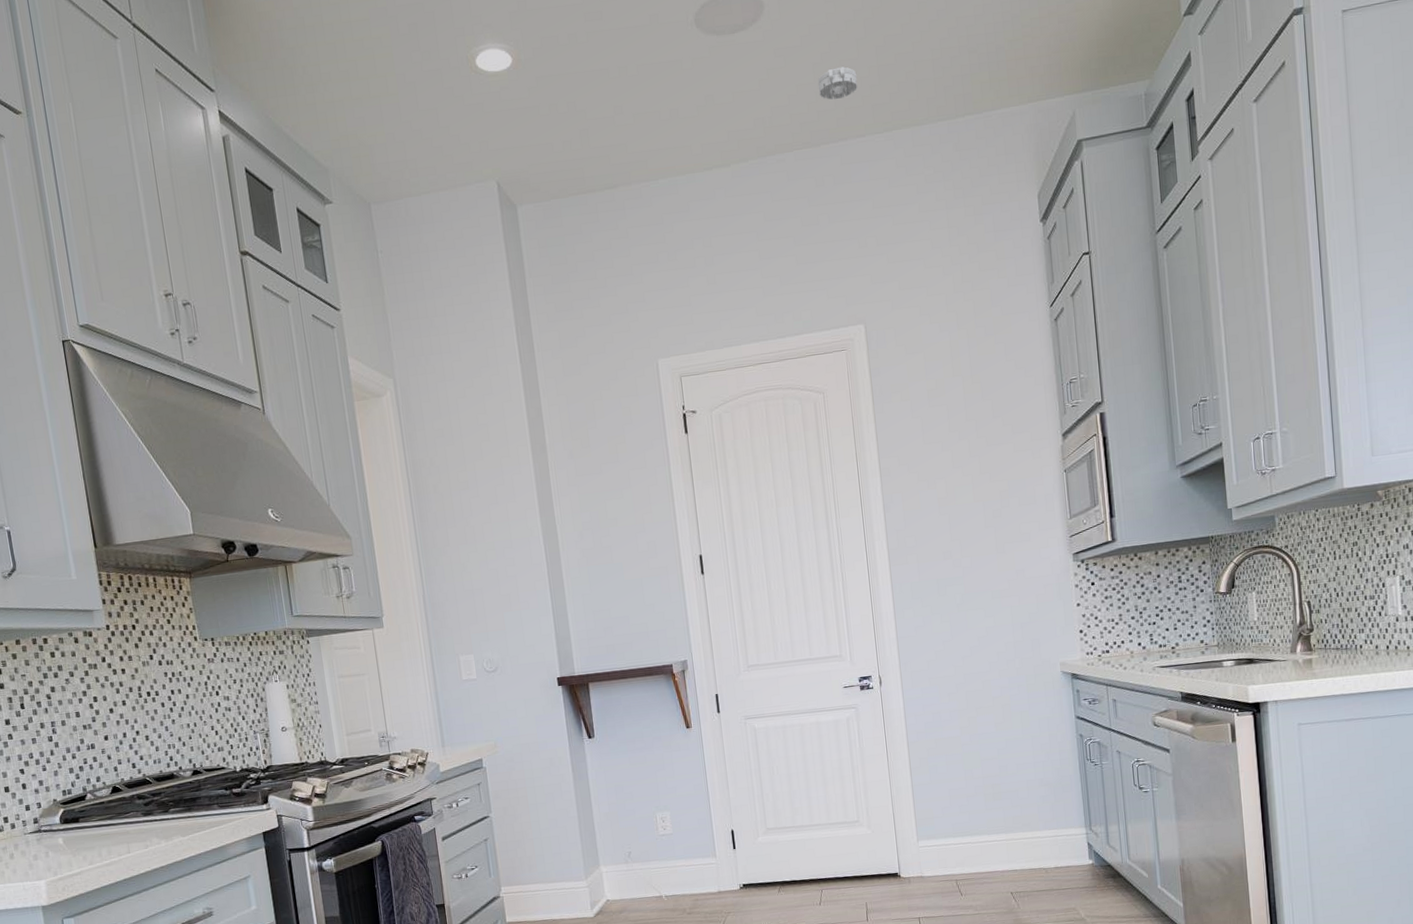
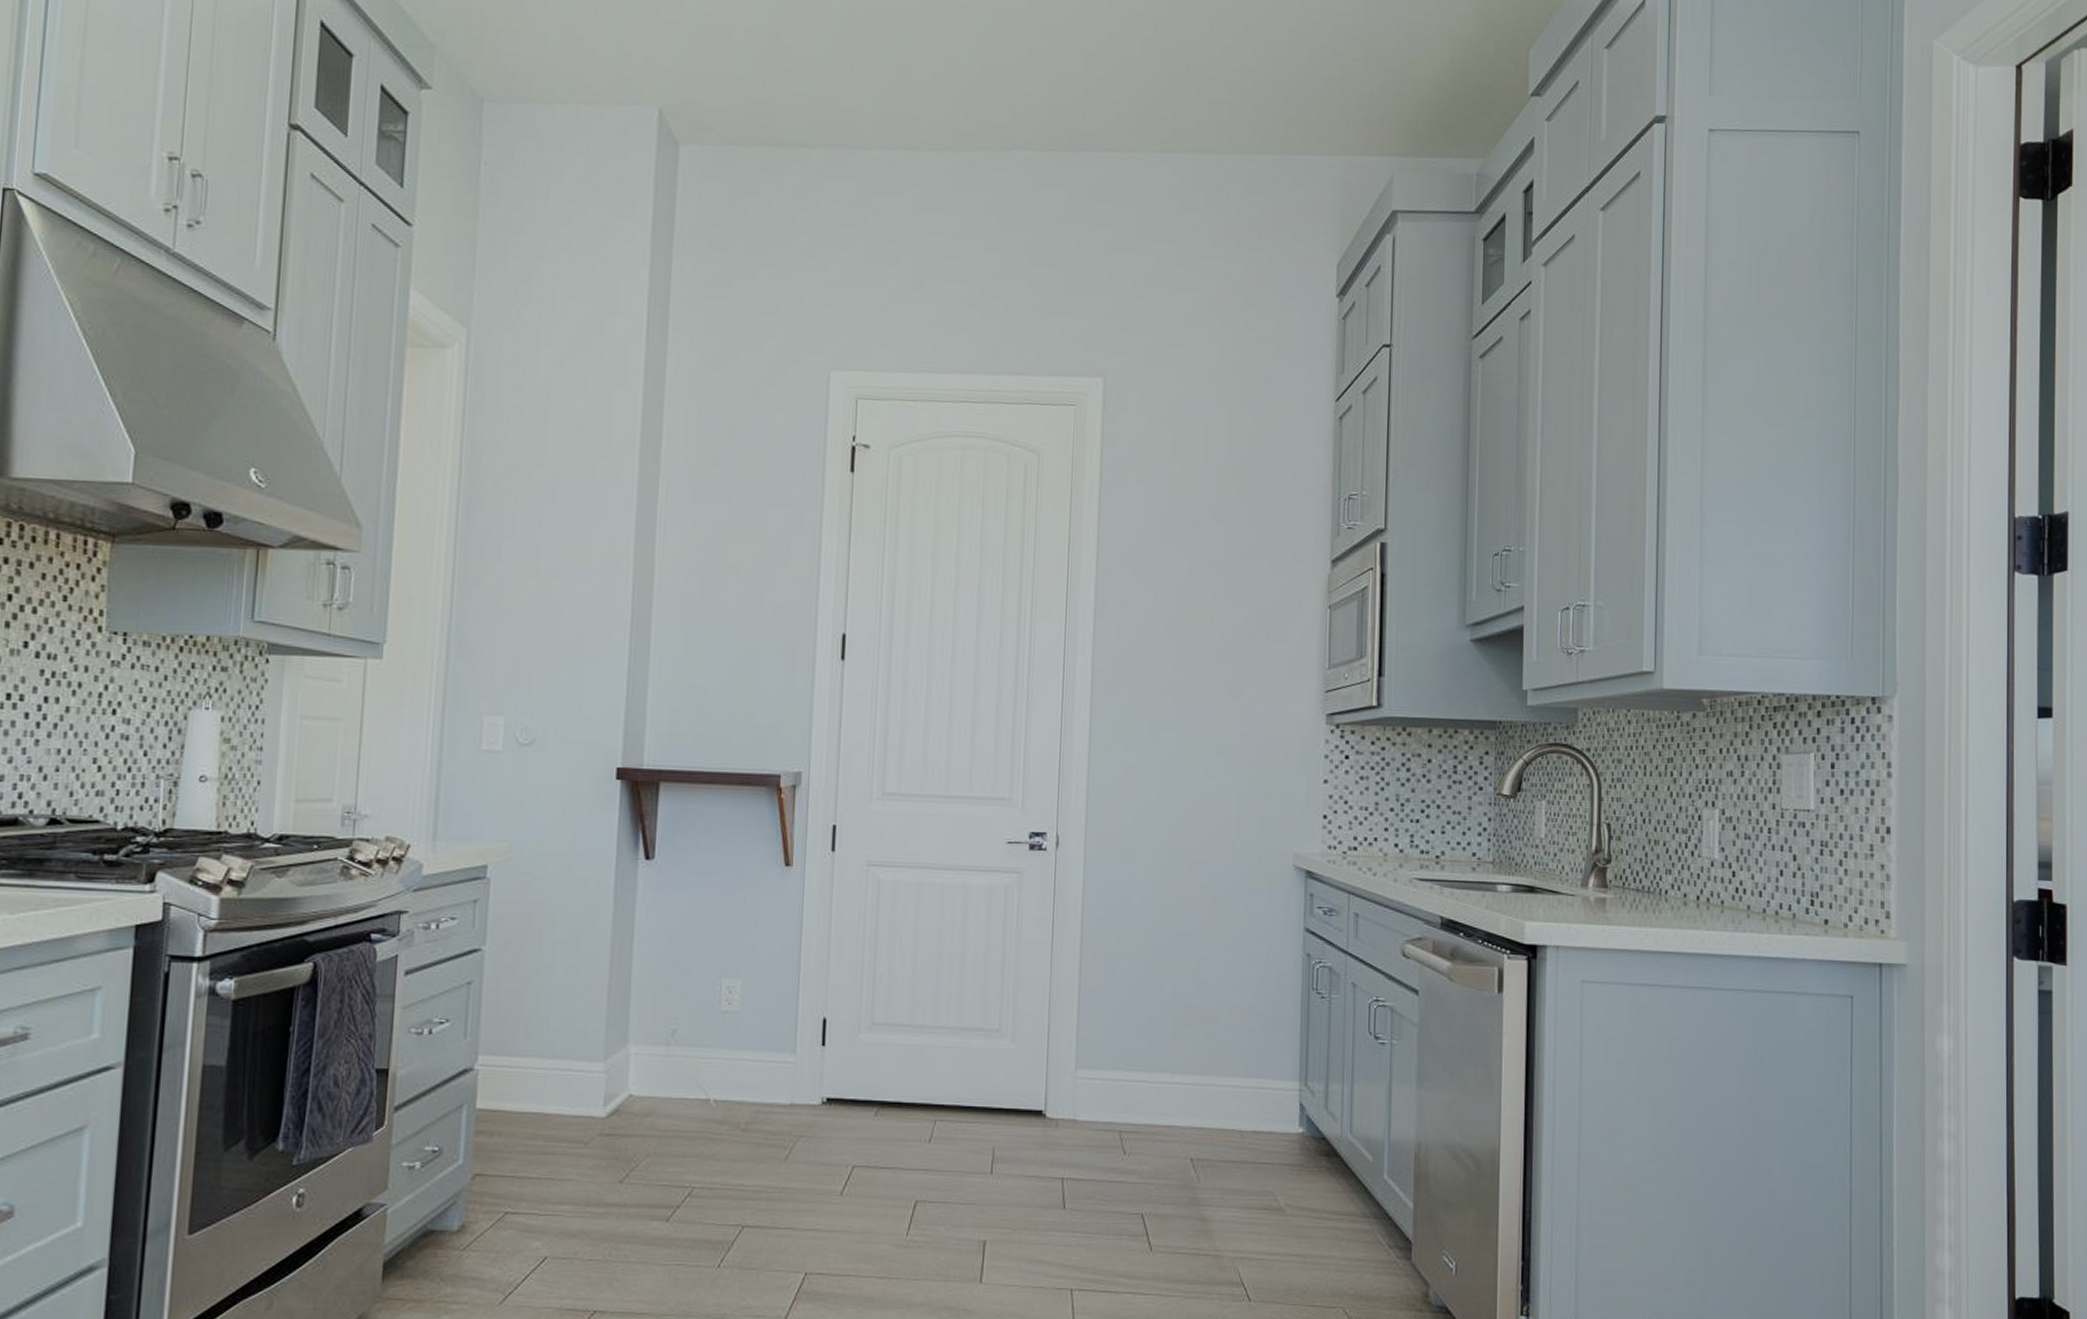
smoke detector: present [817,67,858,100] -> none [1088,64,1138,102]

